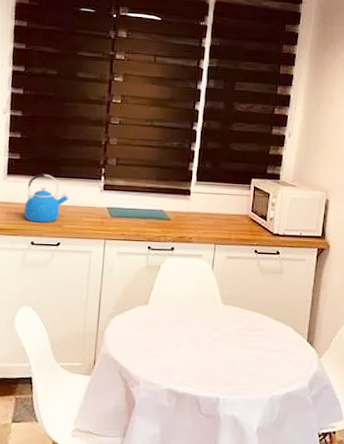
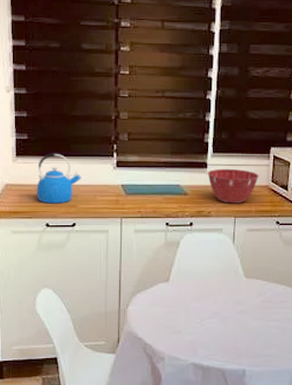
mixing bowl: none [190,196,240,231] -> present [207,168,259,204]

